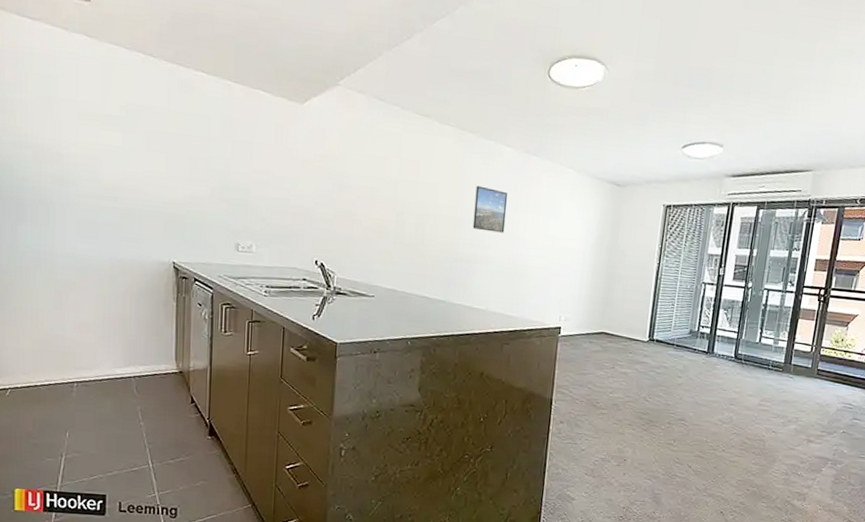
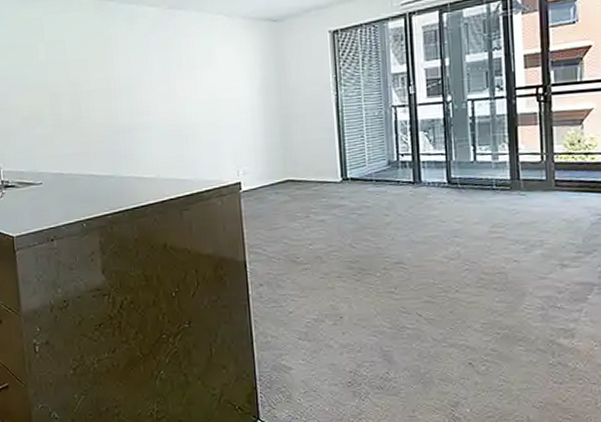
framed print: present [472,185,508,233] -> none [125,51,162,97]

